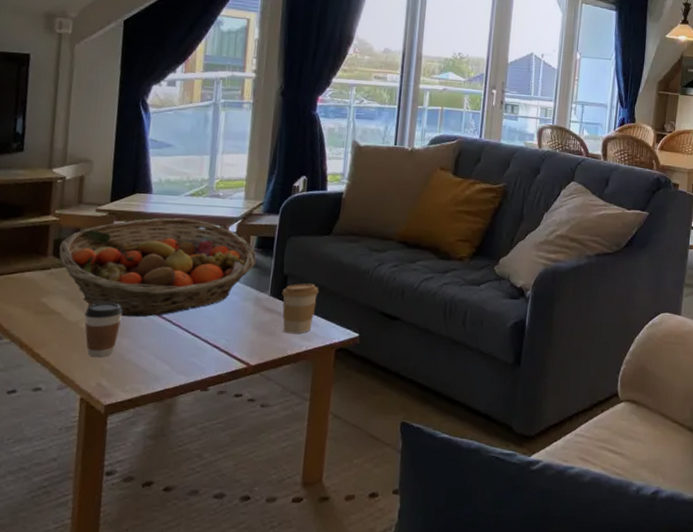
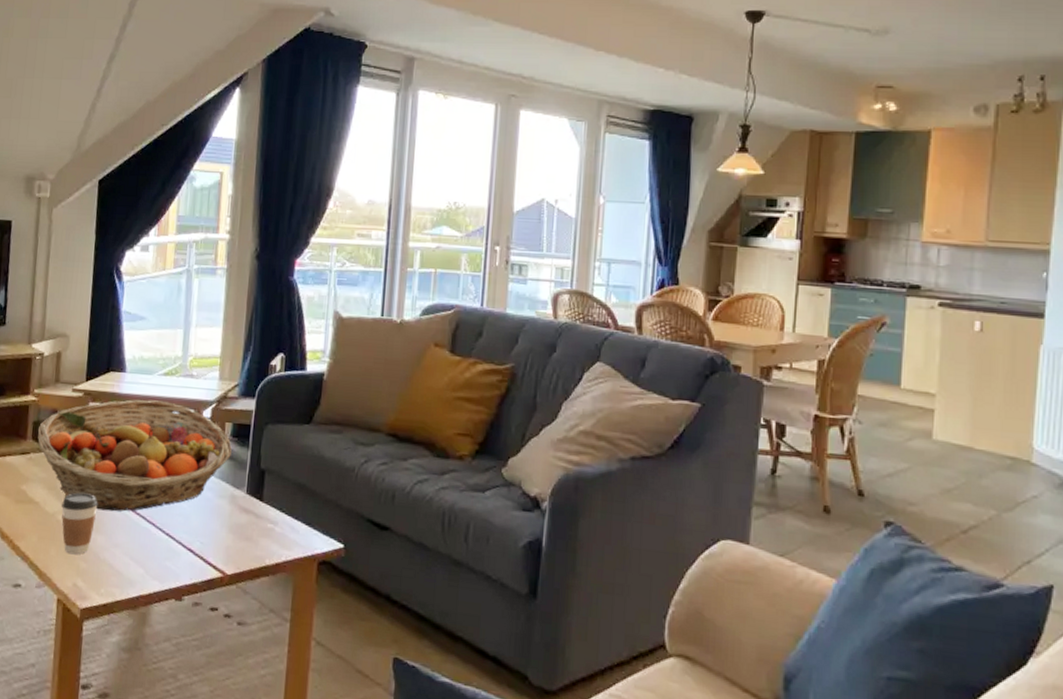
coffee cup: present [281,283,319,334] -> none [258,480,299,541]

